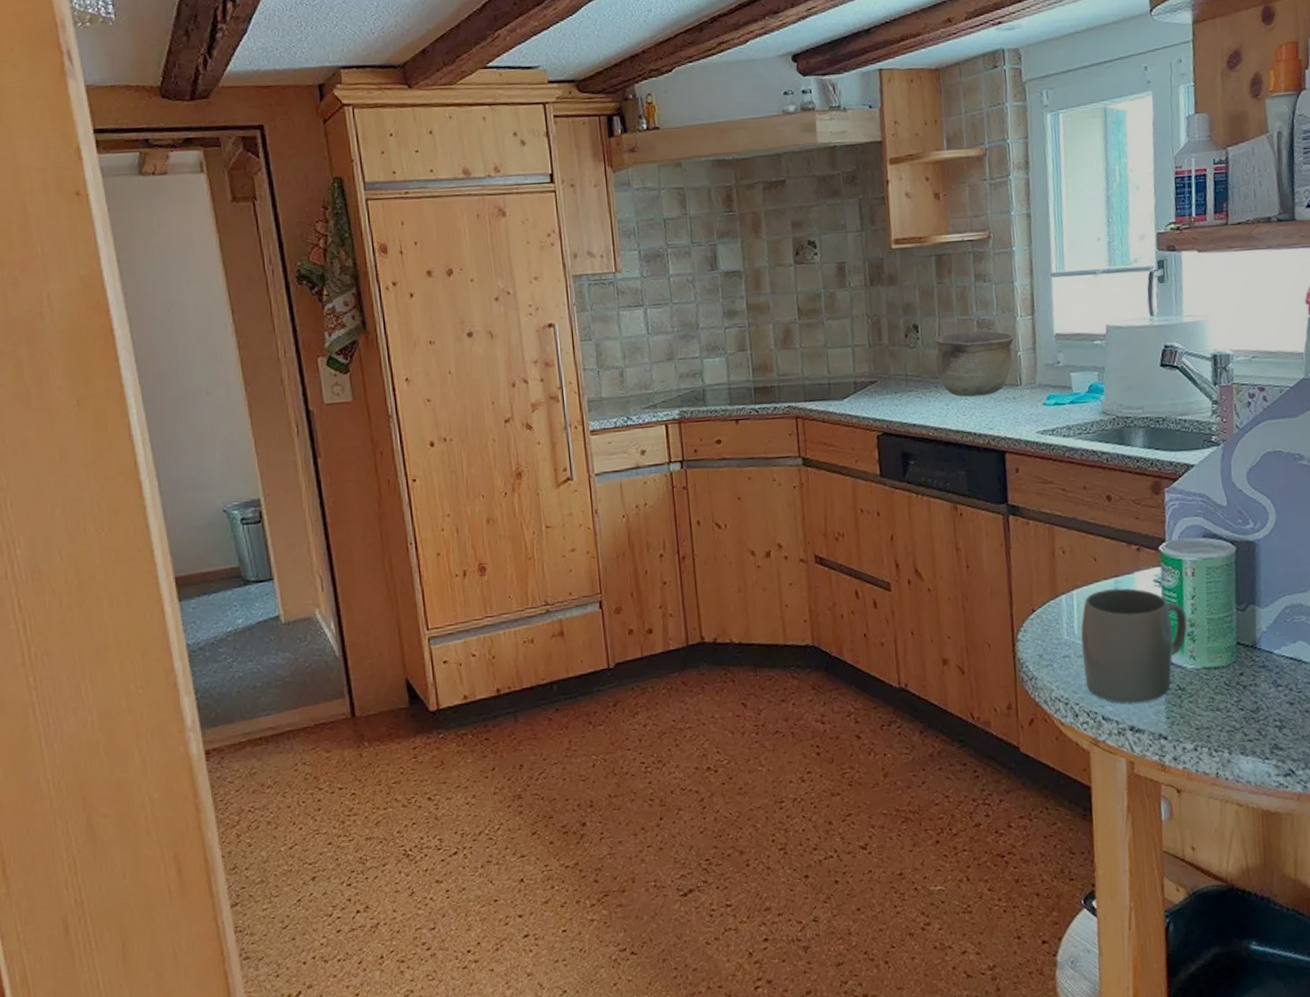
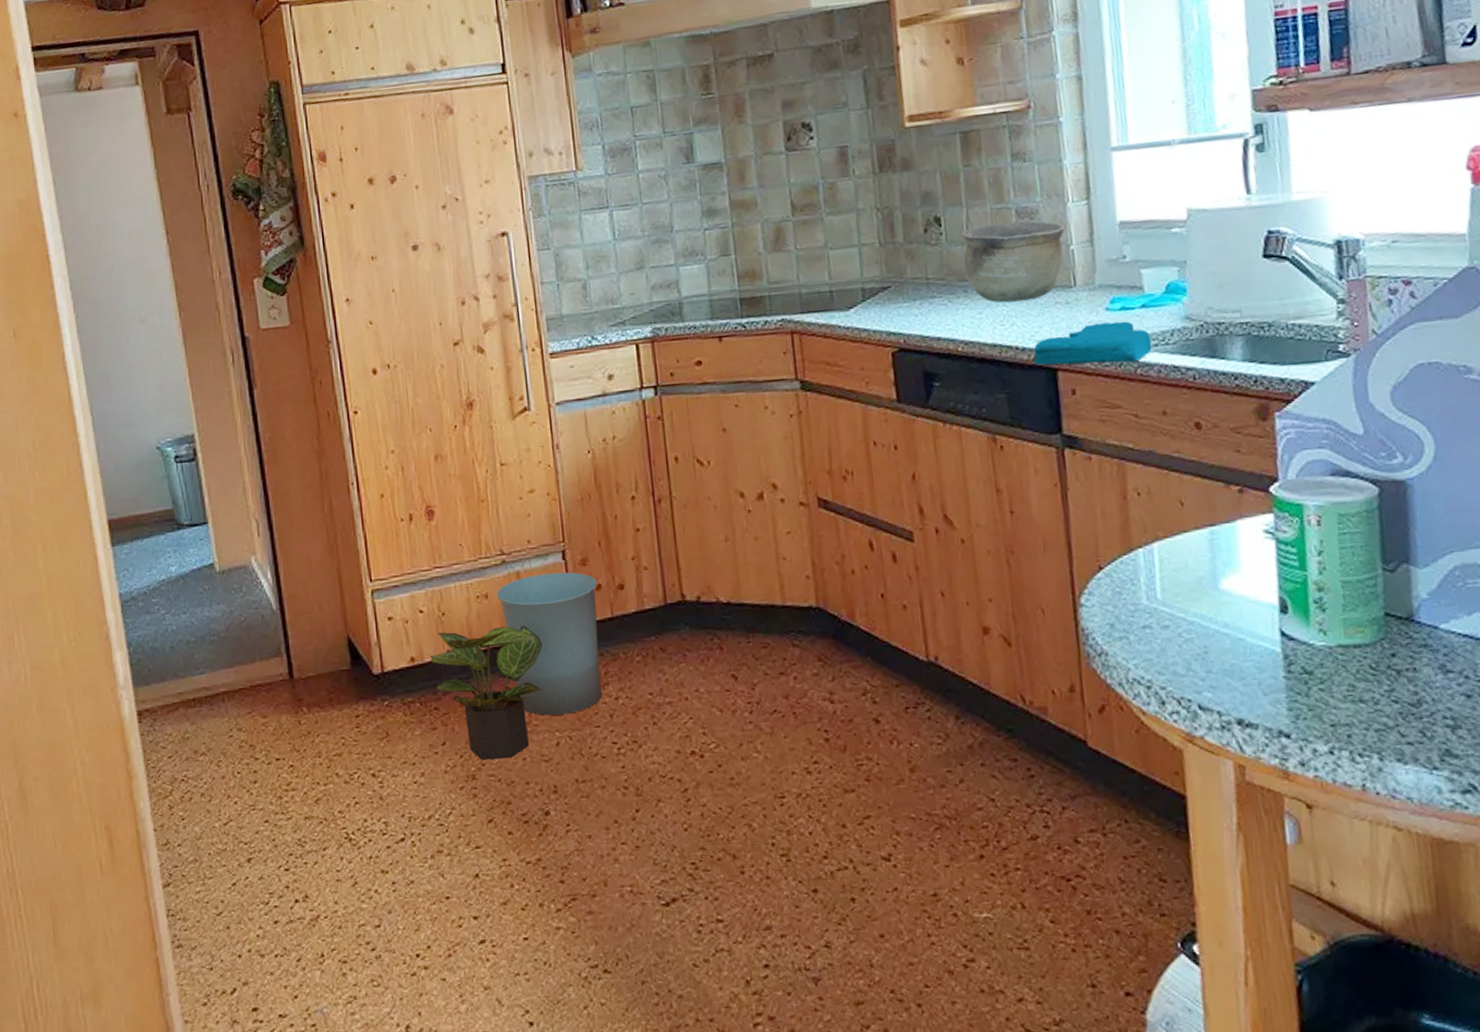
potted plant: none [481,665,582,781] -> present [429,625,543,760]
waste bin: none [541,619,633,742] -> present [496,572,602,716]
sponge: none [988,414,1077,449] -> present [1033,321,1152,366]
mug: present [1080,587,1187,703] -> none [1165,540,1313,689]

